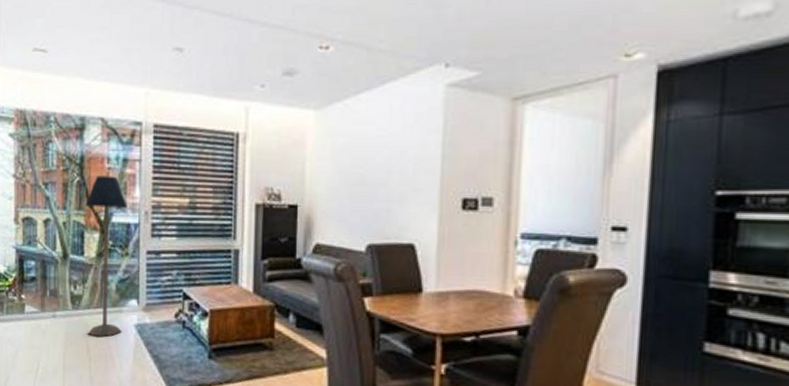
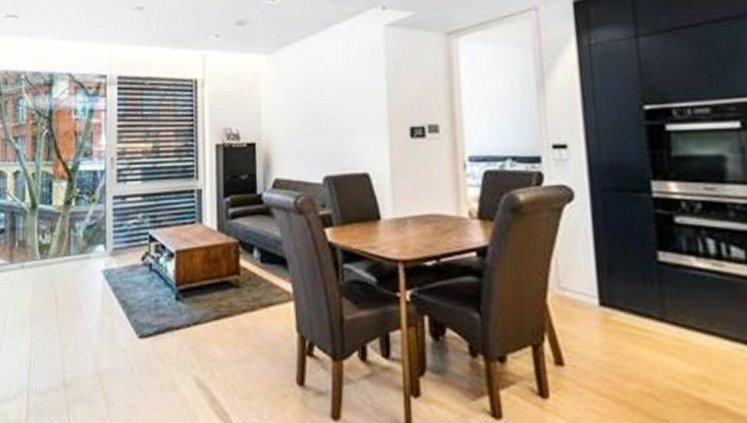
floor lamp: present [85,176,127,337] -> none [53,126,94,286]

